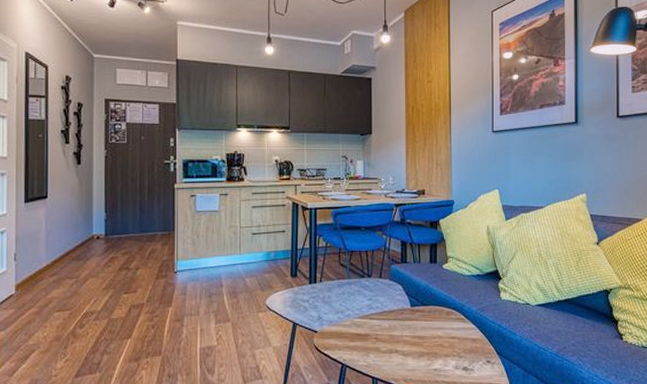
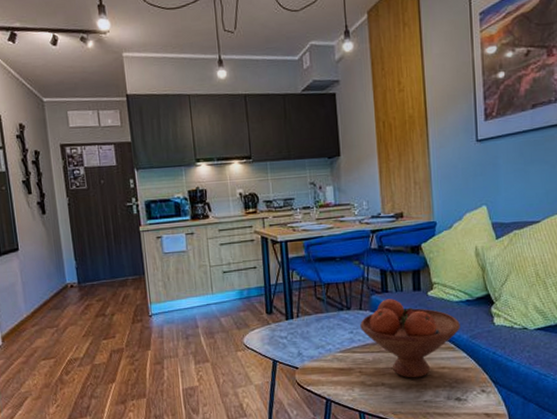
fruit bowl: none [379,269,470,347] -> present [360,298,460,378]

